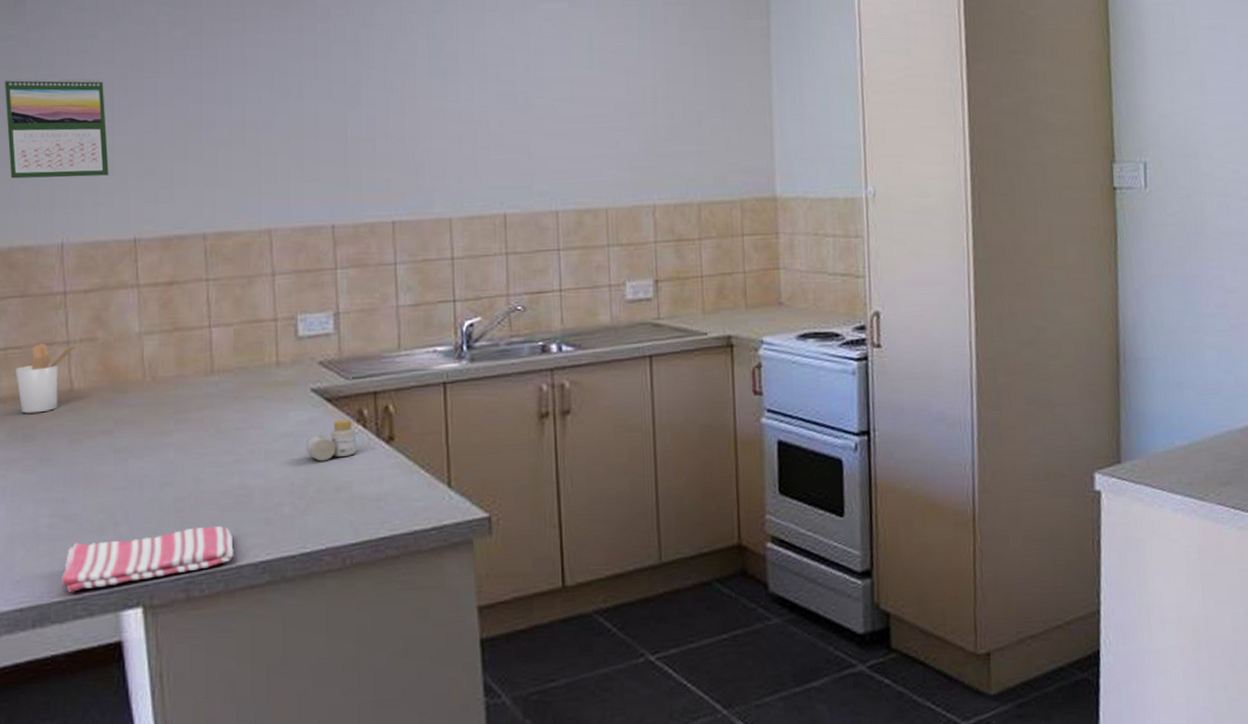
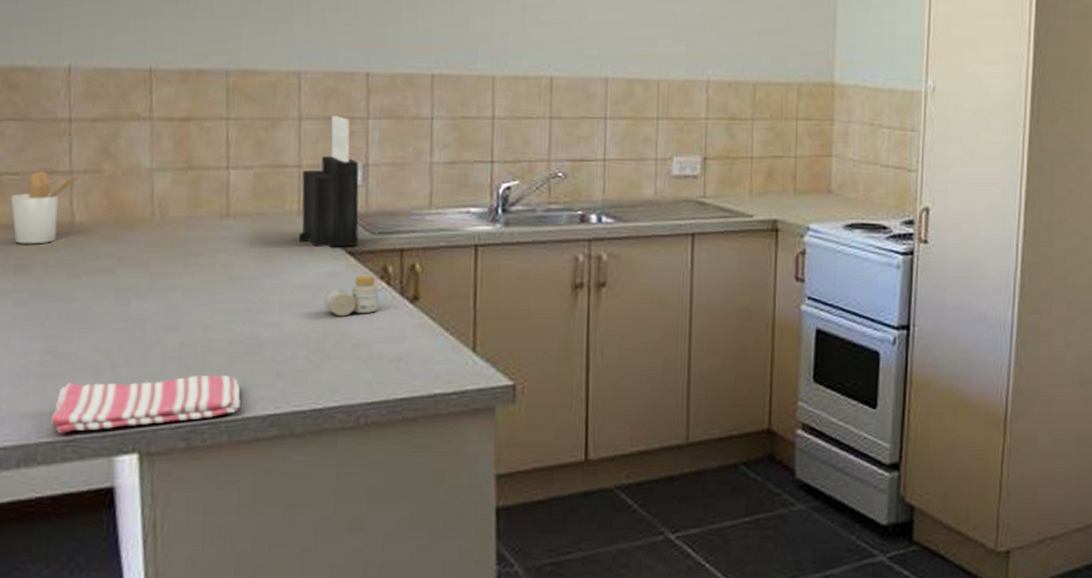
knife block: none [278,269,334,397] -> present [298,116,359,248]

